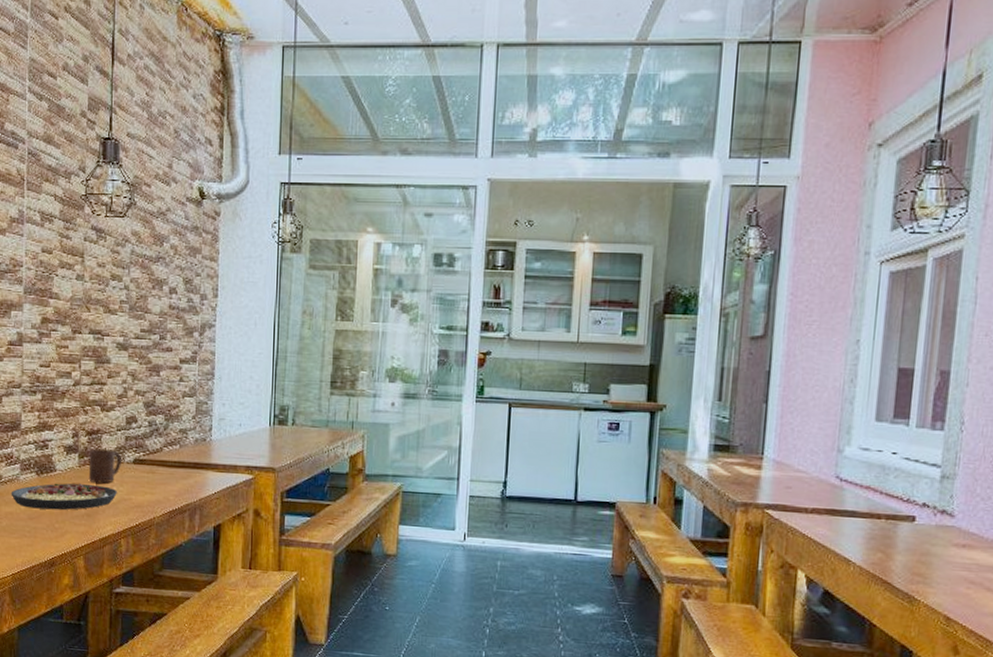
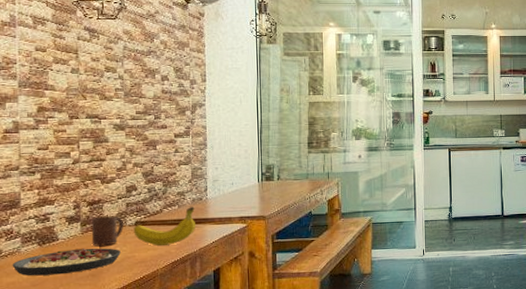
fruit: none [131,448,198,491] -> present [133,207,197,246]

